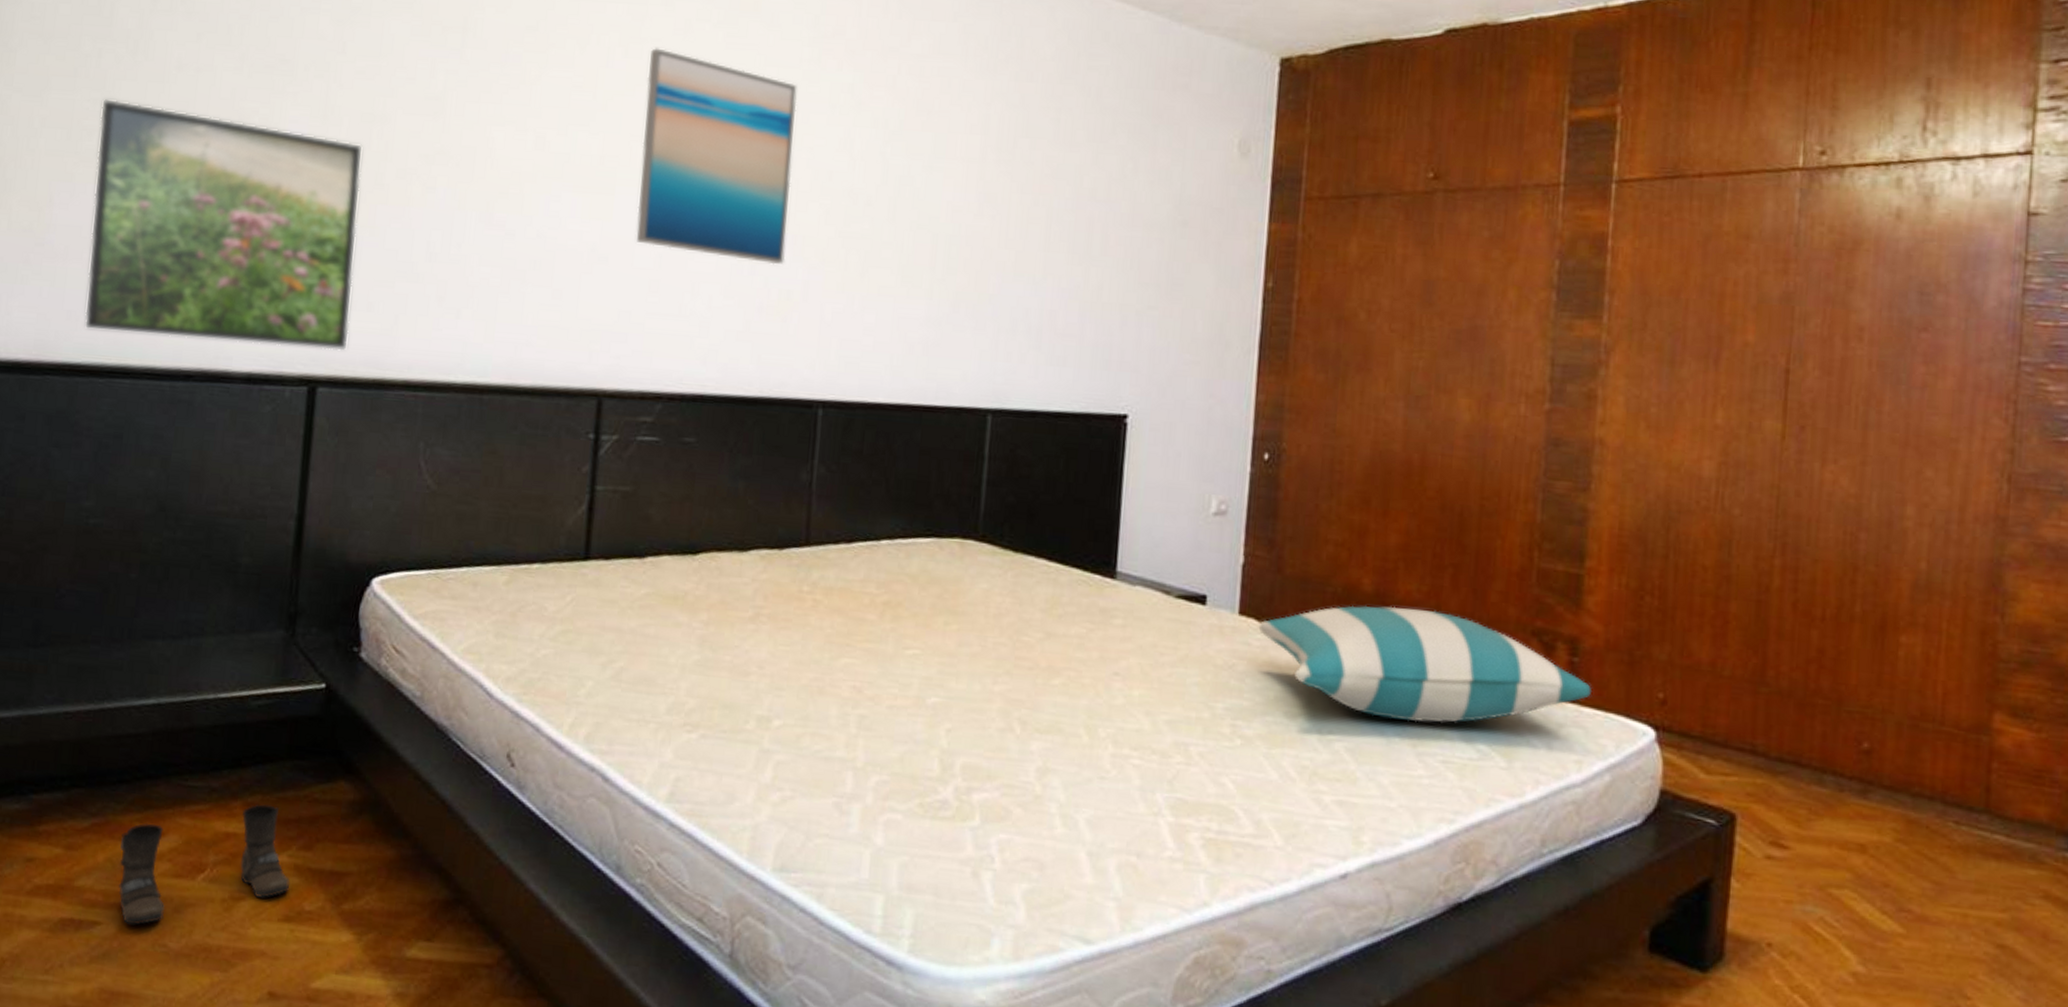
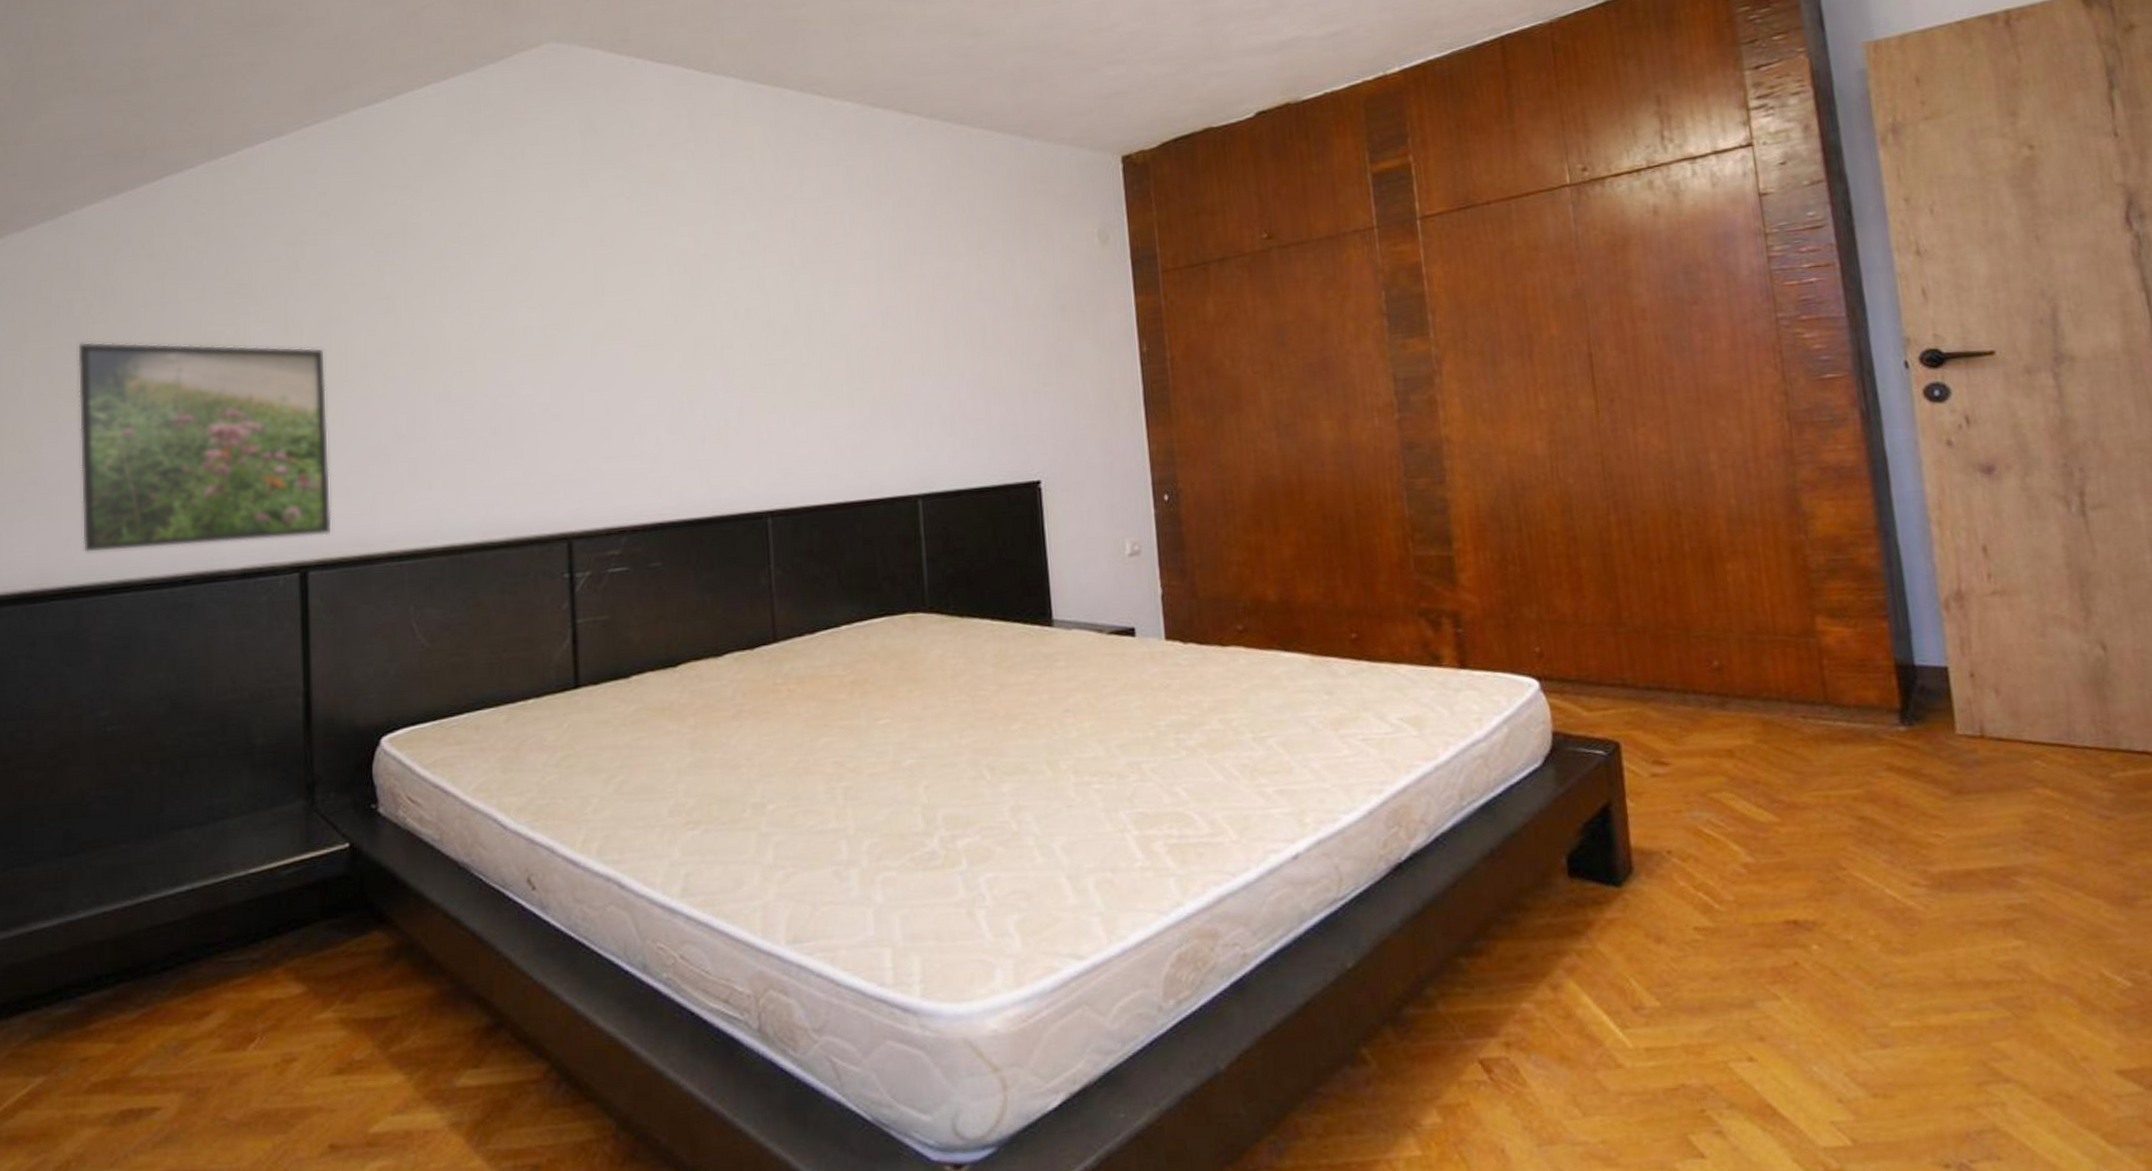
boots: present [119,804,290,925] -> none [171,966,338,1105]
wall art: present [636,47,797,265] -> none [574,224,720,399]
pillow: present [1258,605,1591,724] -> none [1184,607,1479,710]

